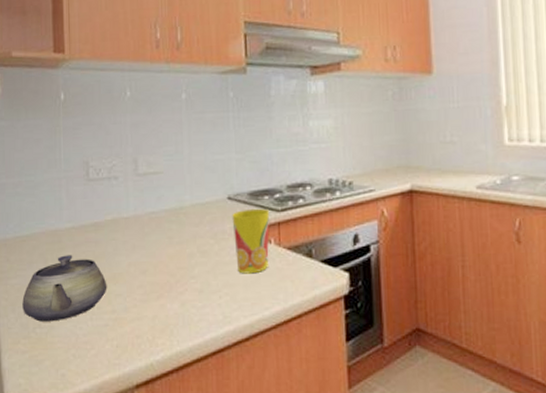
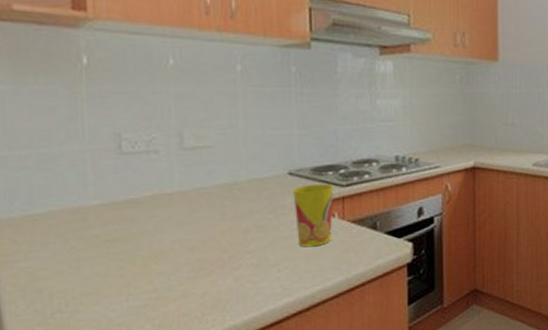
teapot: present [22,255,107,322] -> none [35,234,147,307]

